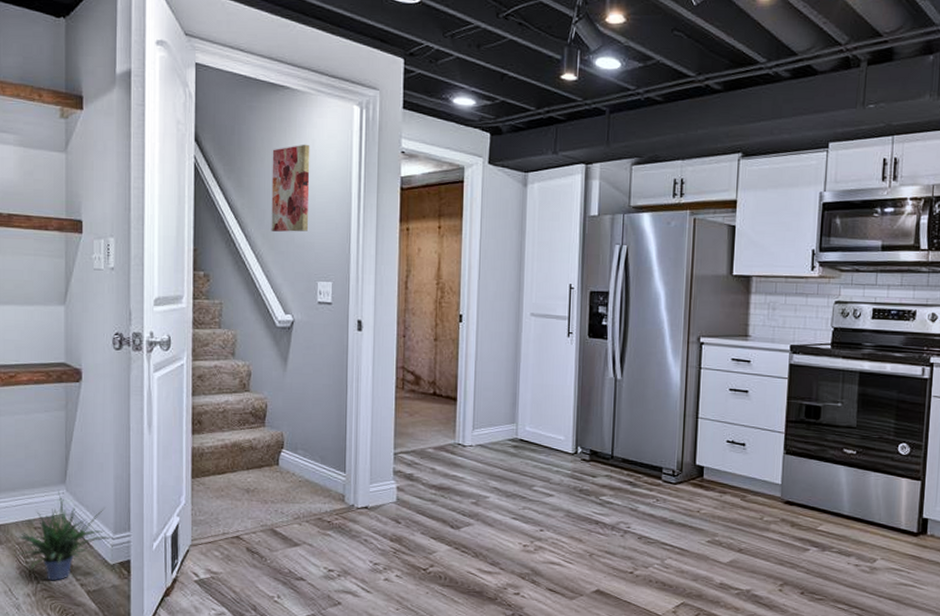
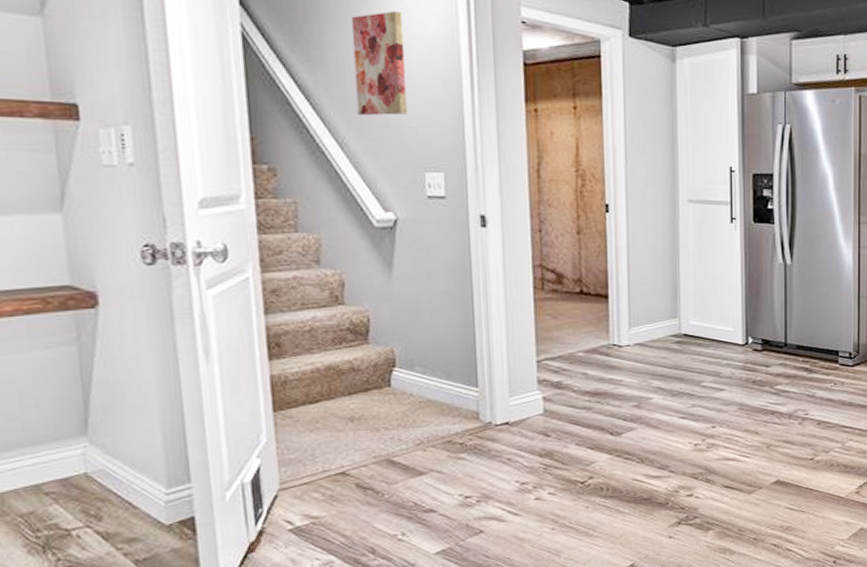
potted plant: present [15,491,113,581] -> none [16,444,166,556]

